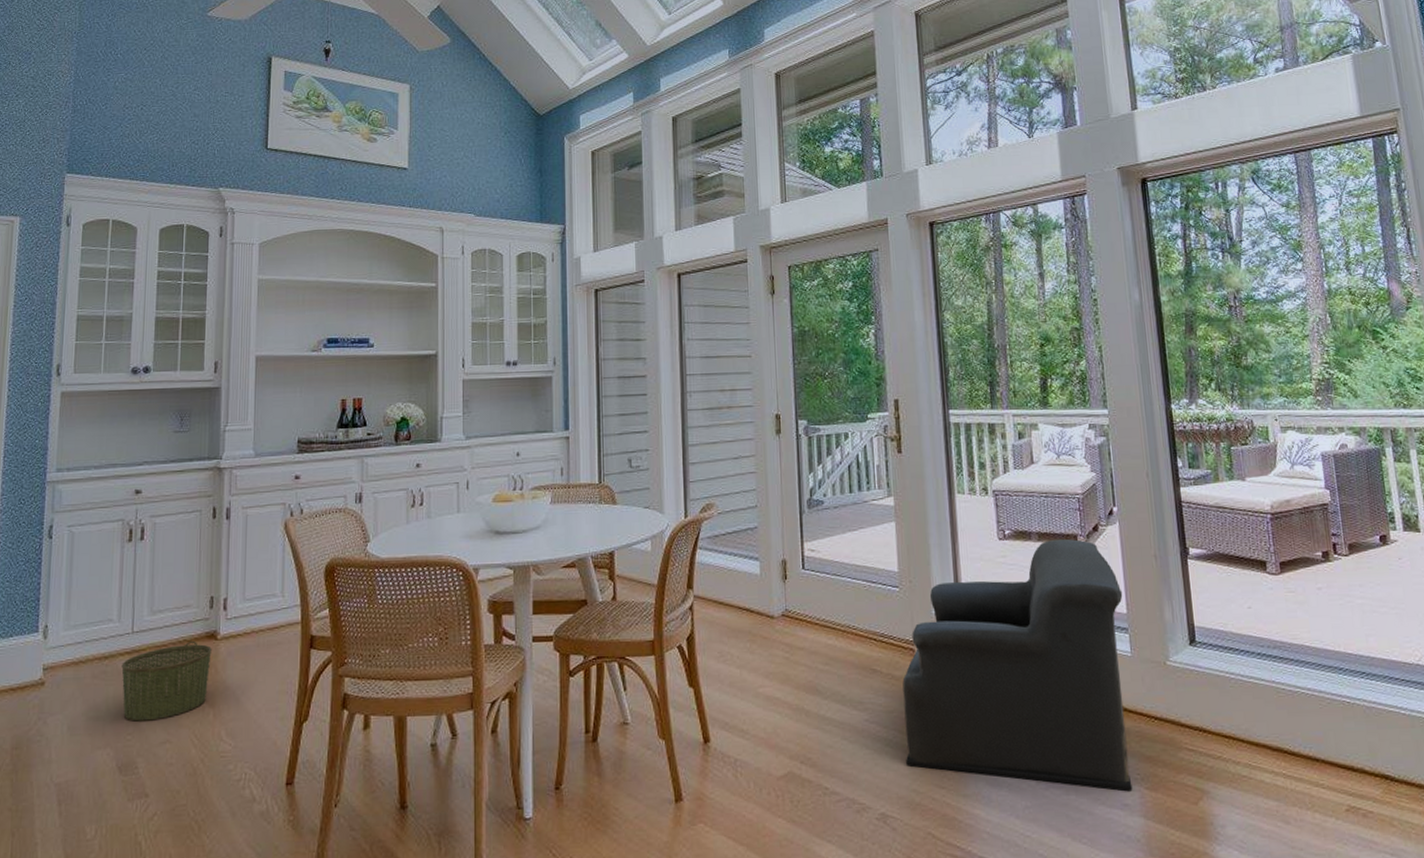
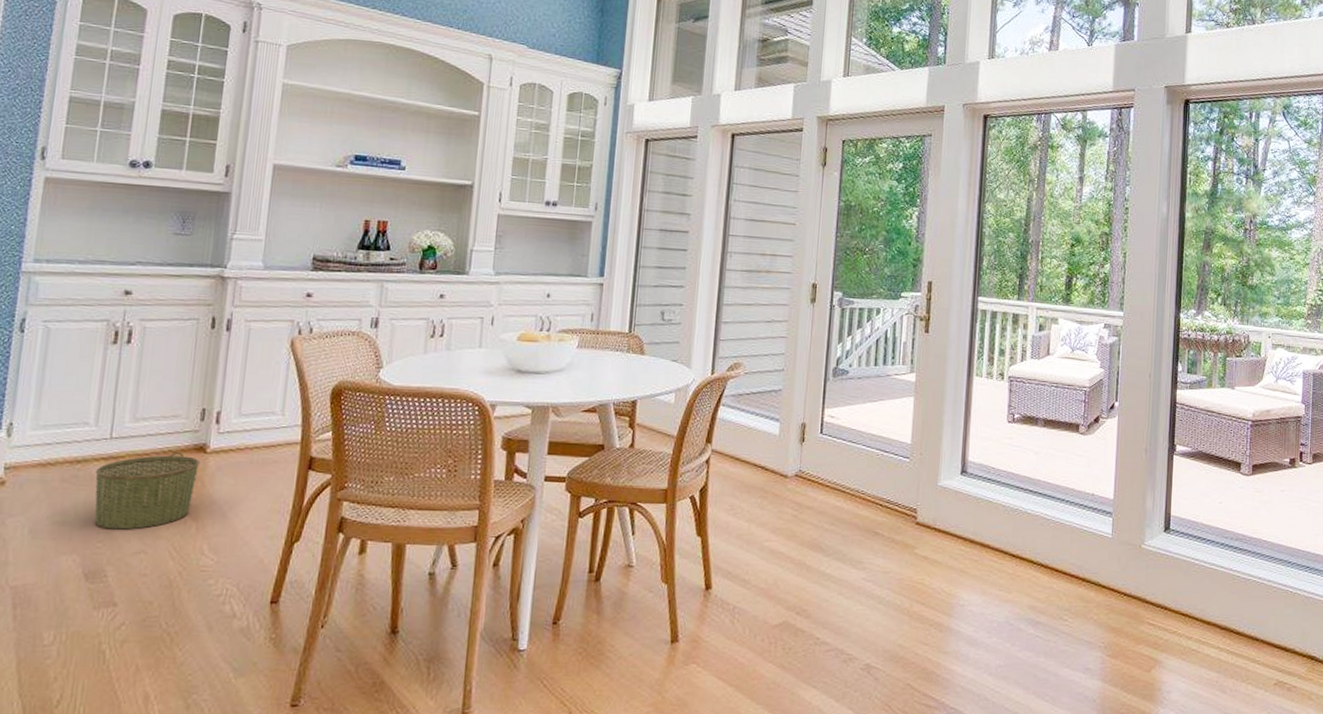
armchair: present [902,539,1133,792] -> none [895,427,1112,658]

